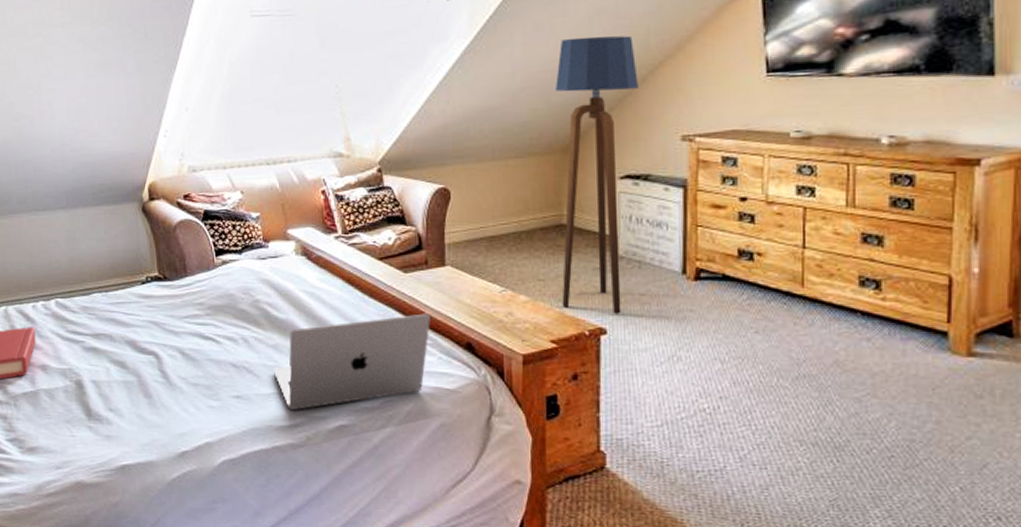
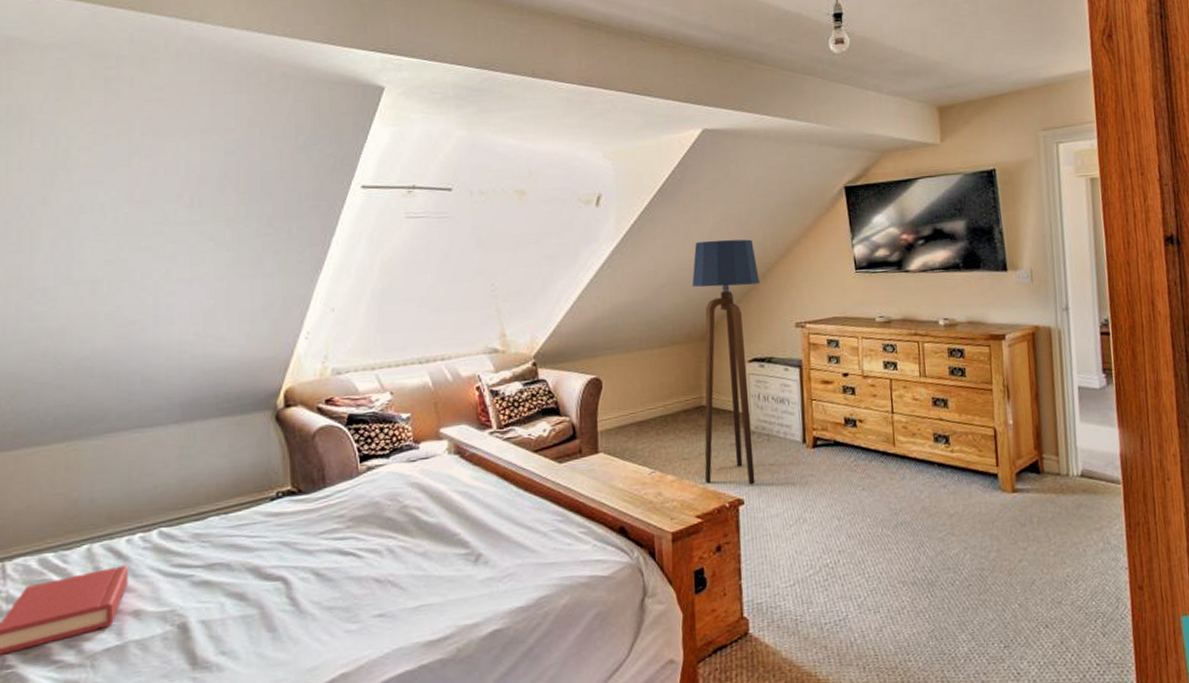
laptop: present [274,313,431,411] -> none [422,502,585,622]

